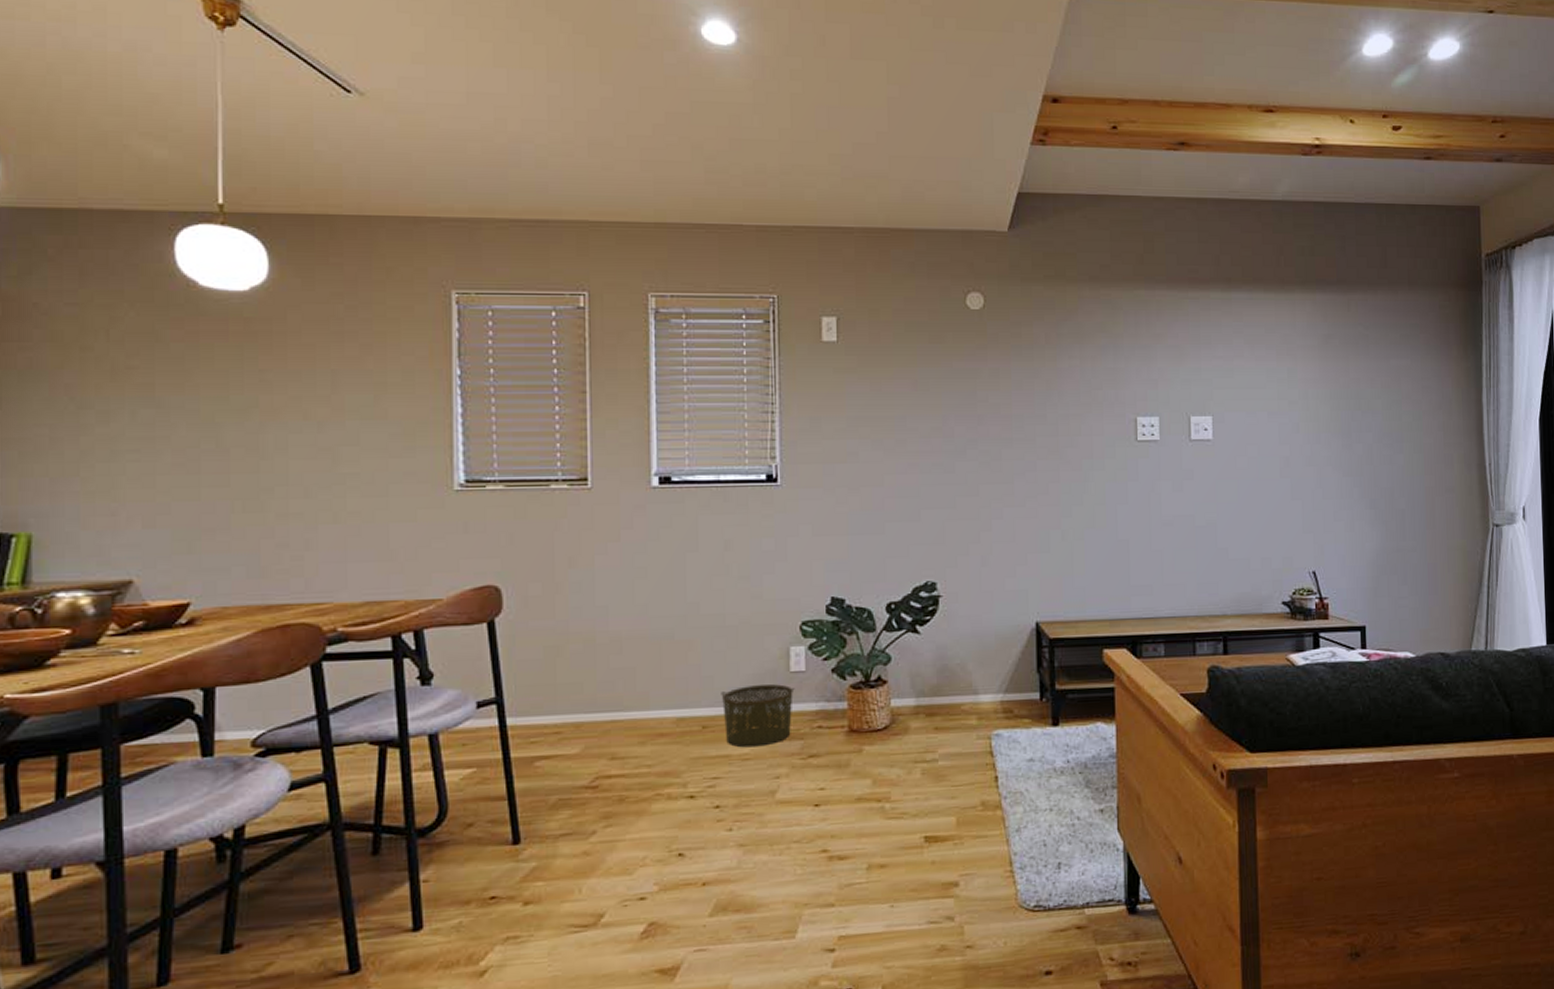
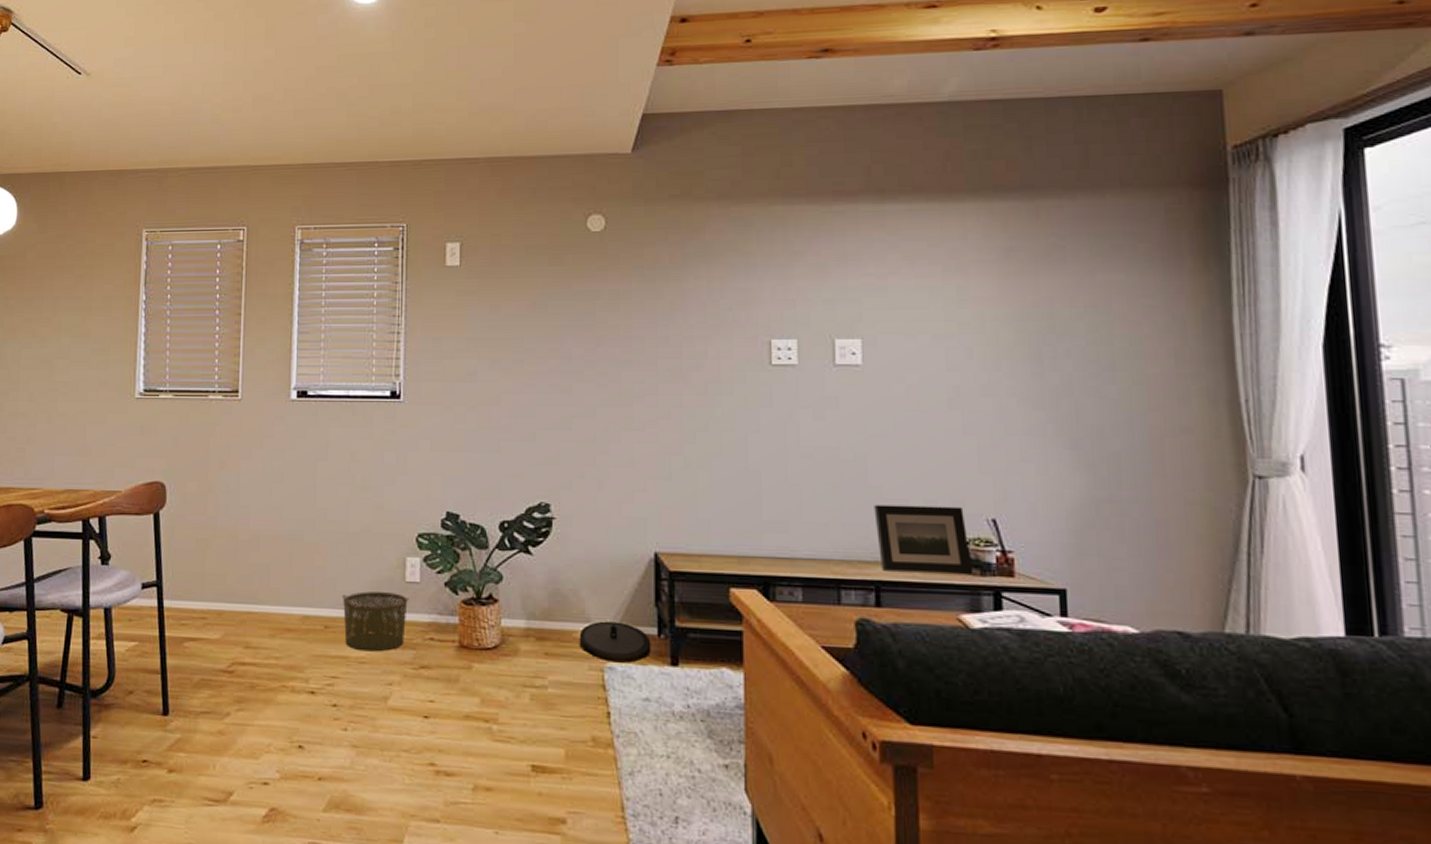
robot vacuum: none [967,690,1034,730] -> present [579,621,651,664]
picture frame: none [1222,562,1299,623] -> present [874,504,974,574]

